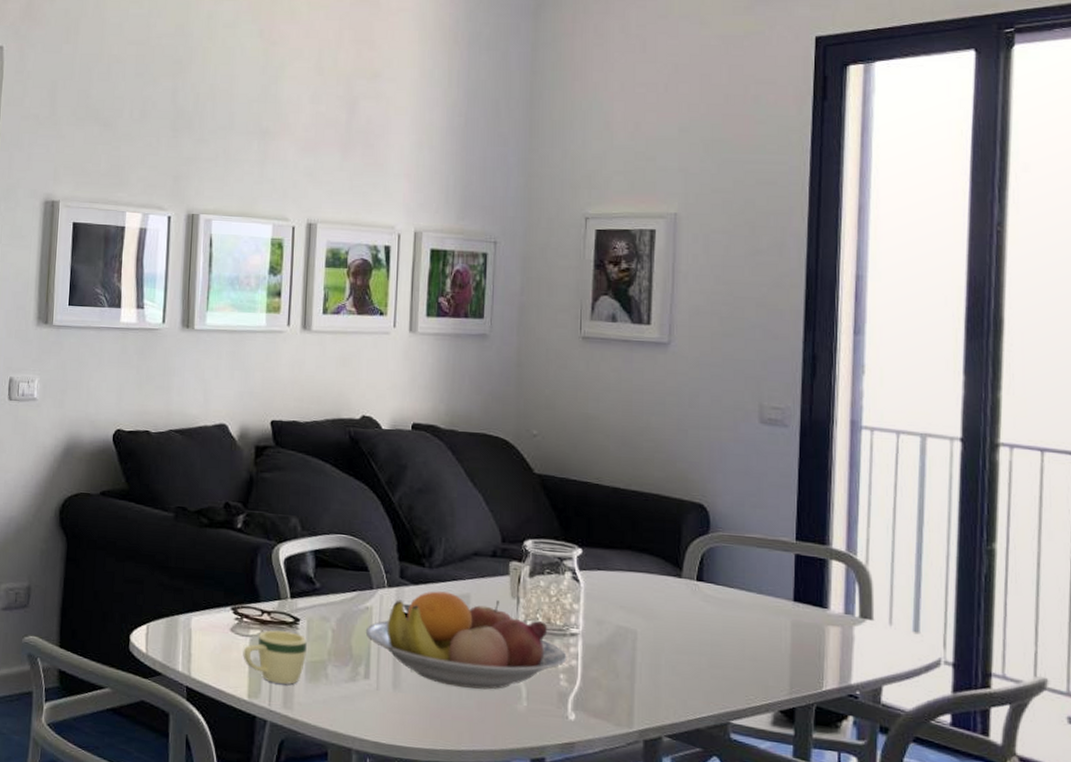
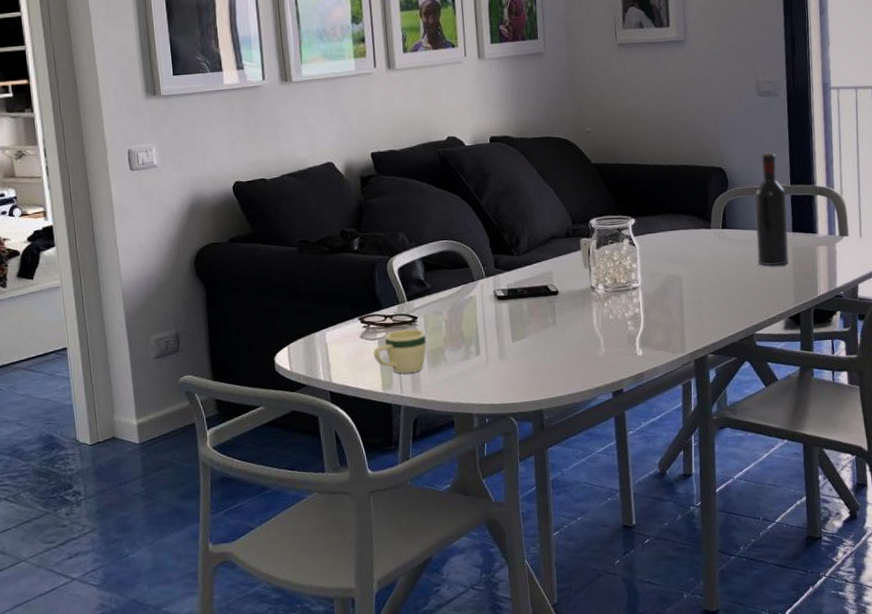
fruit bowl: present [365,591,567,690] -> none [472,272,632,348]
wine bottle: none [741,495,789,642] -> present [754,152,789,266]

